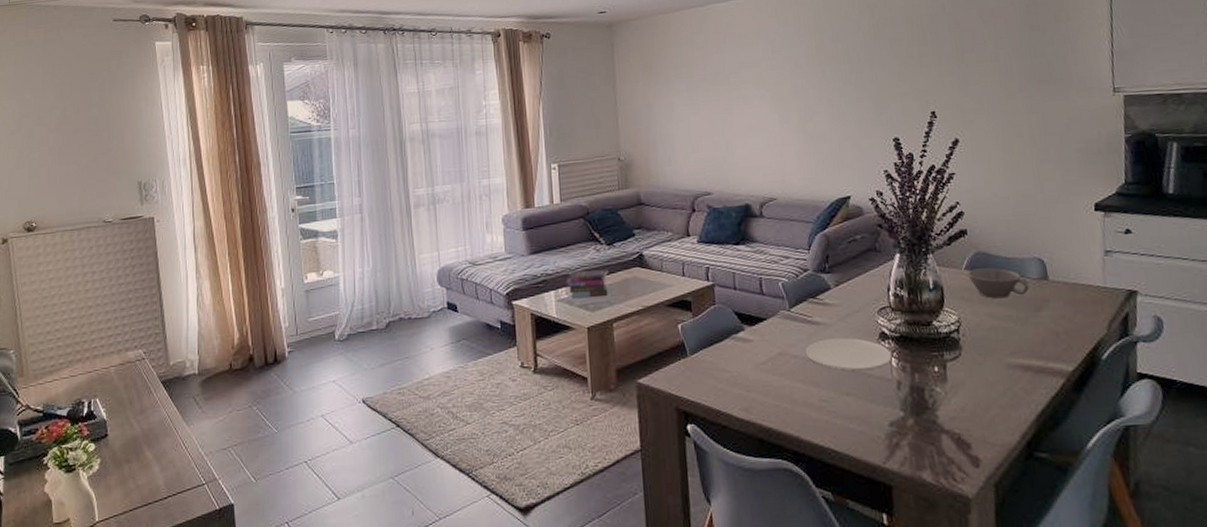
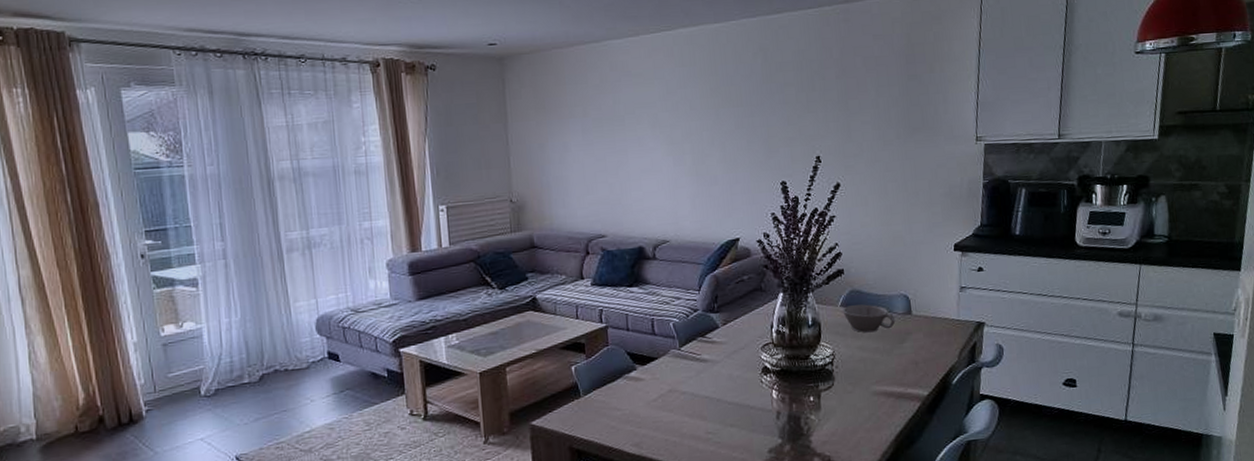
books: present [565,270,608,298] -> none [456,314,501,344]
plate: present [805,337,892,372] -> none [693,373,773,404]

